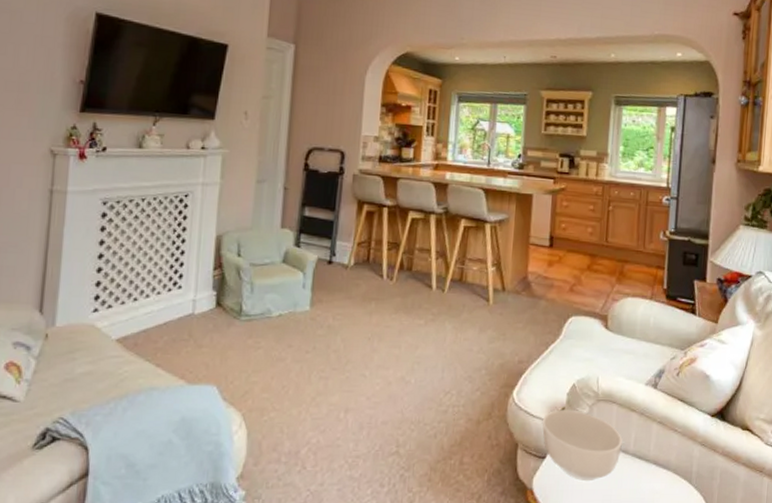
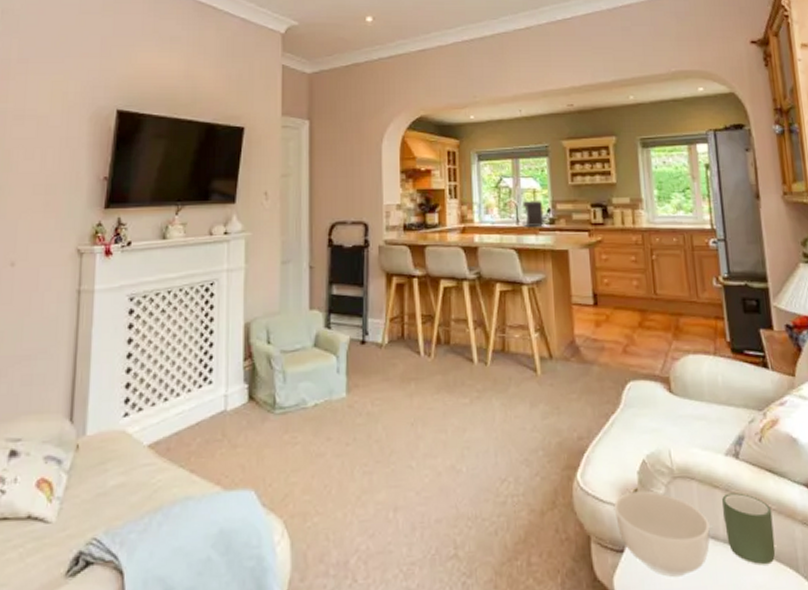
coffee maker: none [493,144,515,171] -> present [522,200,544,228]
mug: none [635,416,677,476] -> present [722,493,776,566]

